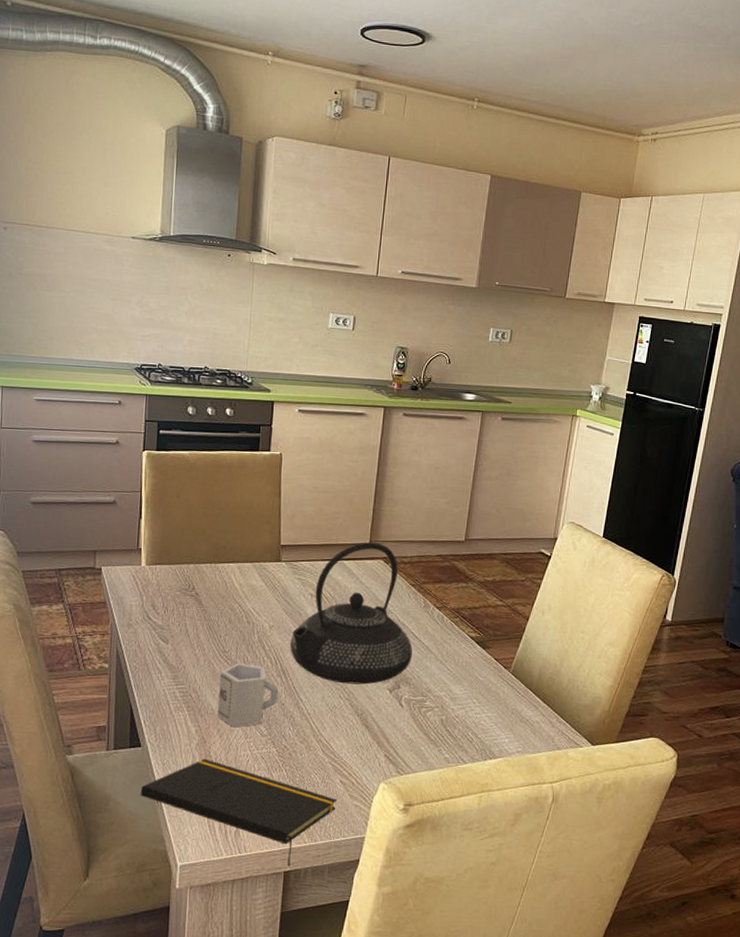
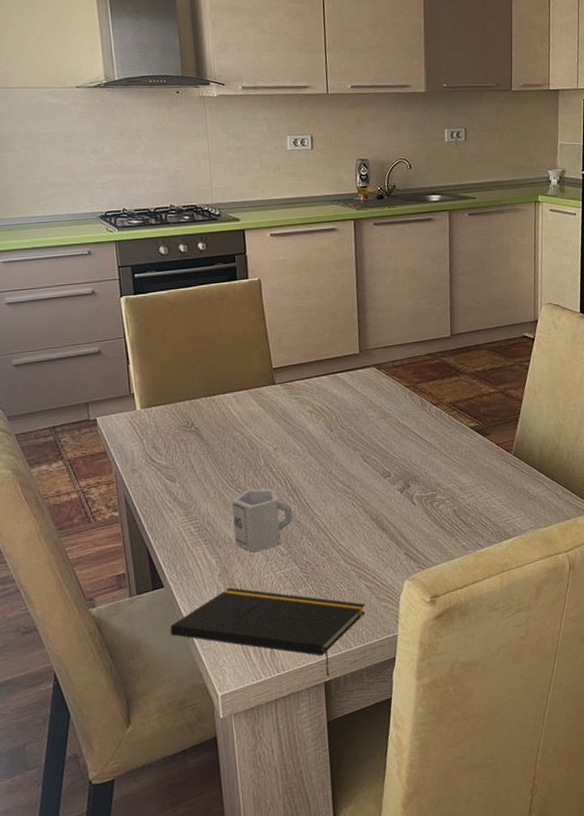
teapot: present [290,542,412,685] -> none [296,351,417,492]

